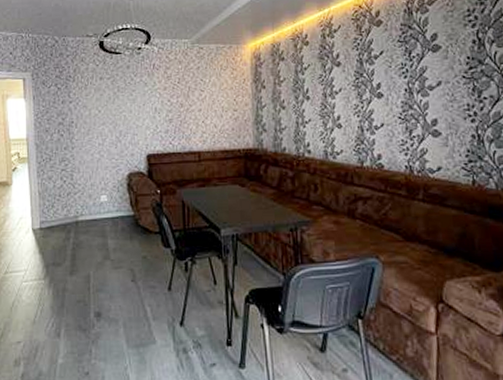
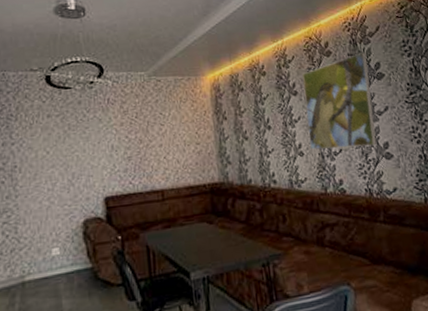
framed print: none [347,22,424,123] -> present [302,52,377,150]

